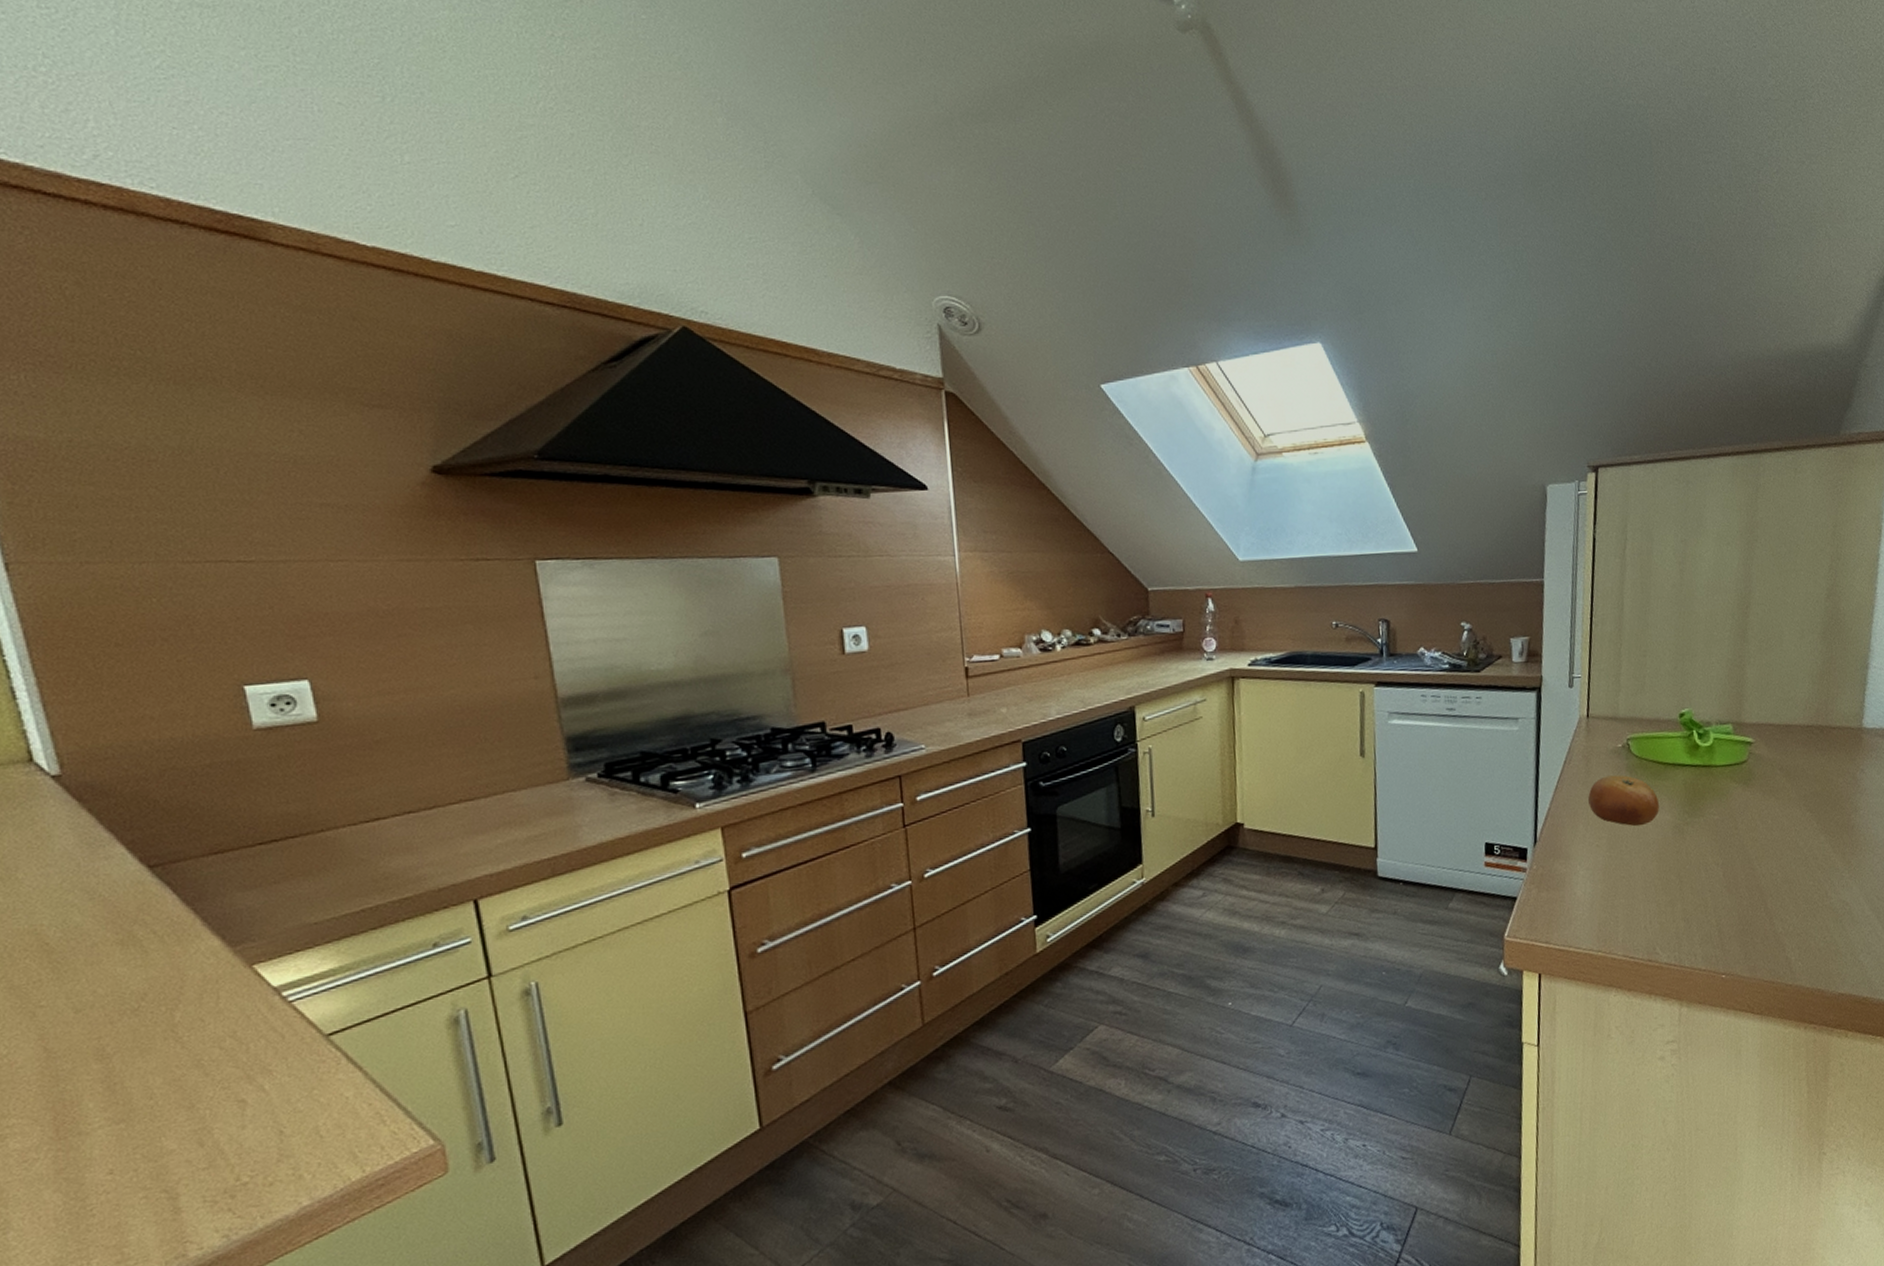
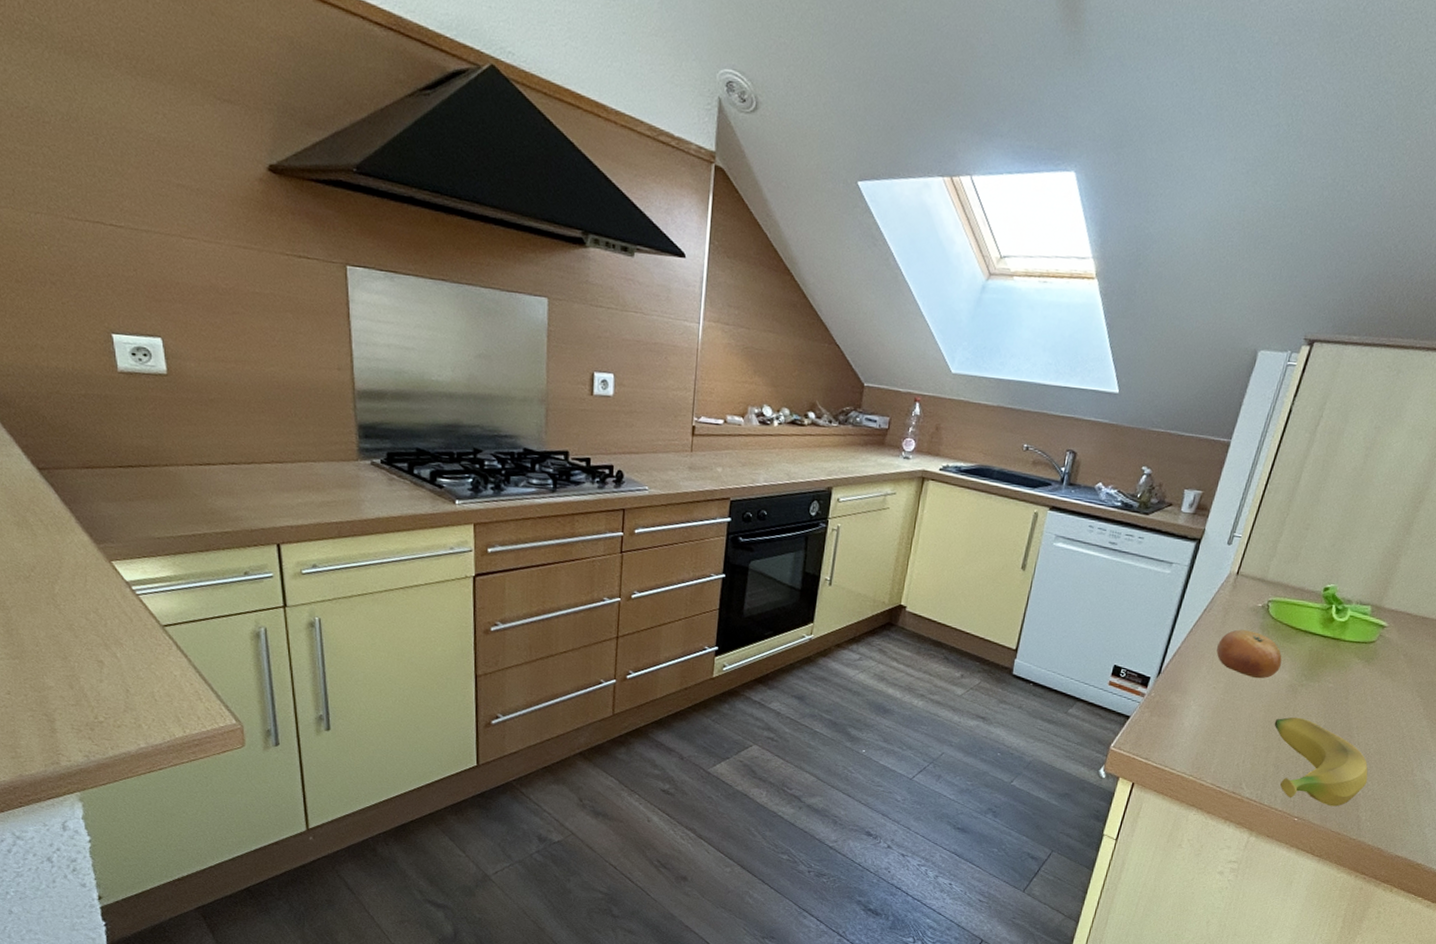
banana: none [1670,860,1785,953] -> present [1274,717,1368,807]

